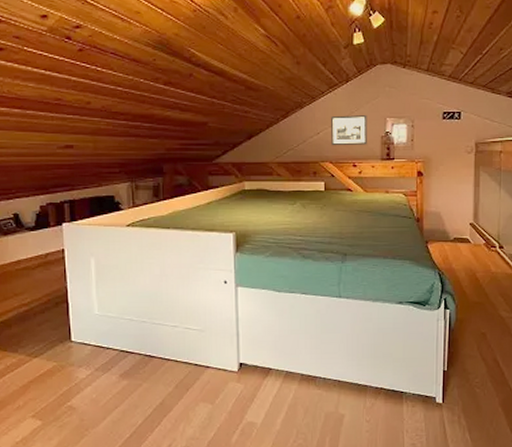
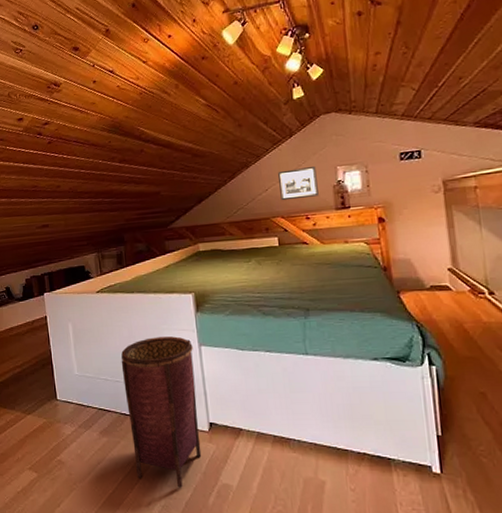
woven basket: none [149,276,229,428] -> present [121,336,202,488]

